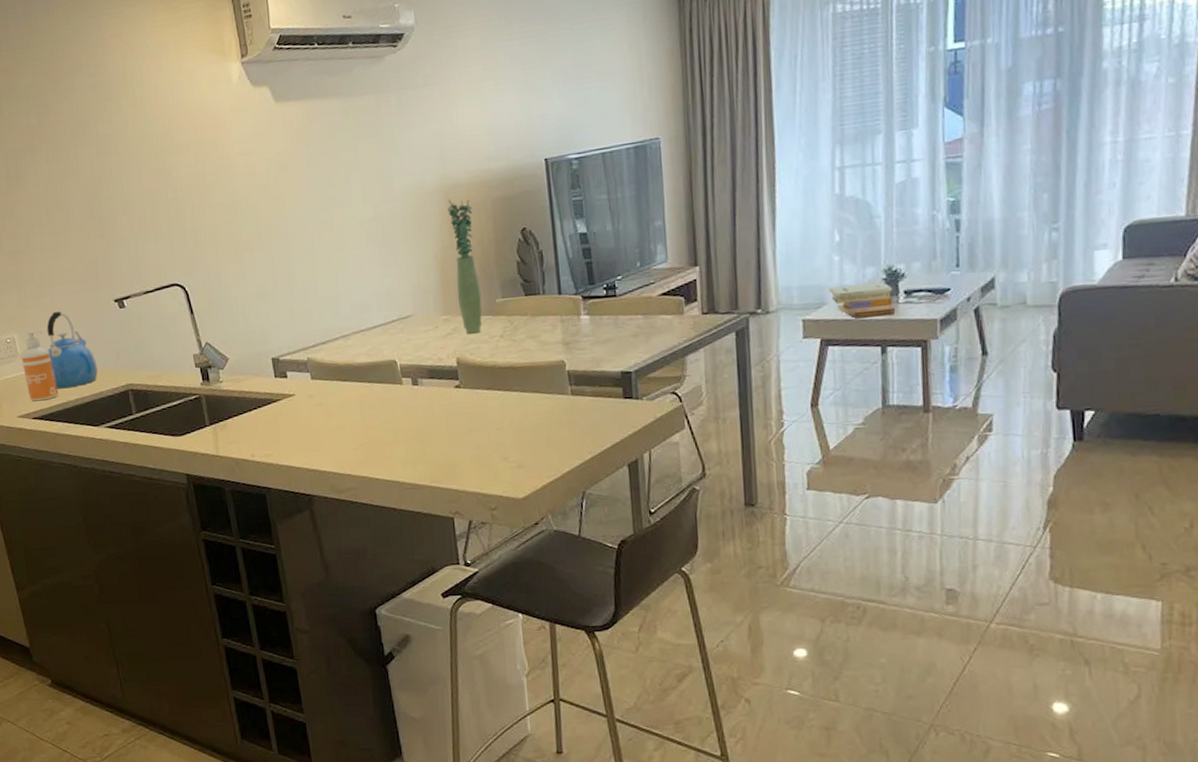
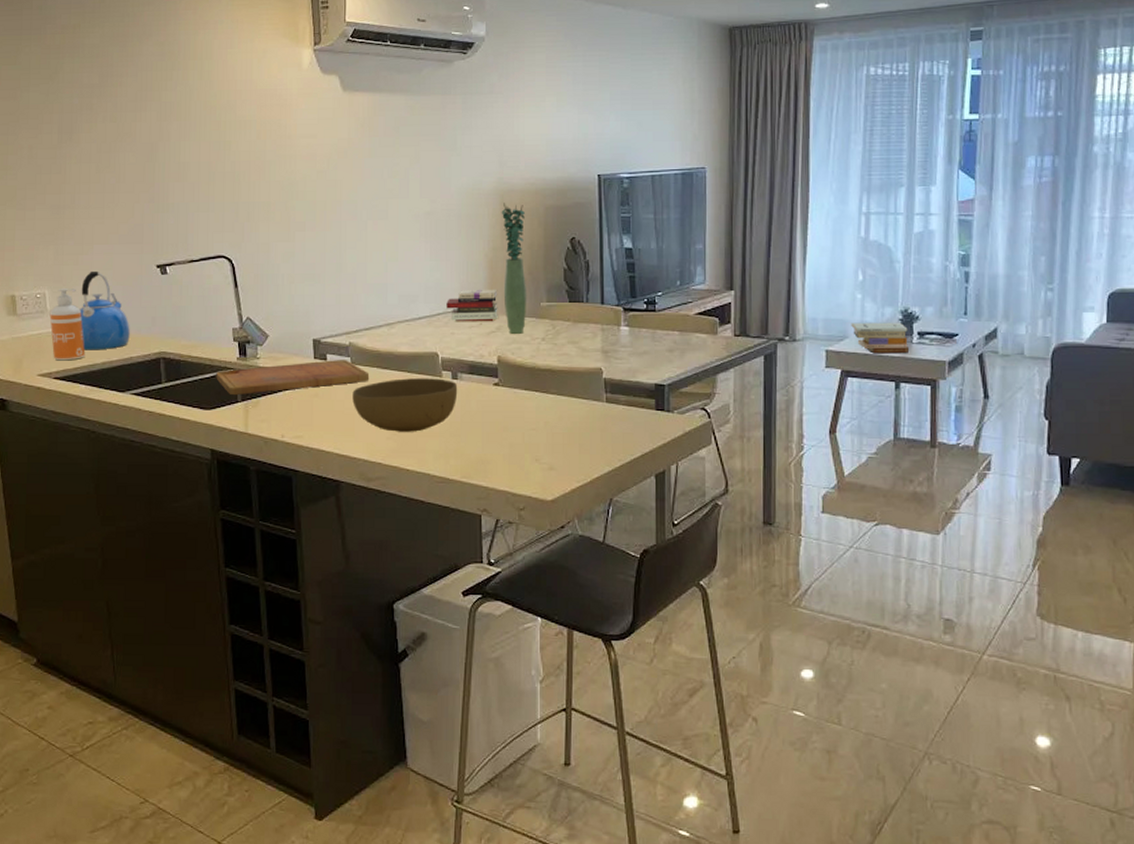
cutting board: none [182,375,331,421] -> present [216,360,370,396]
bowl: none [315,385,420,443] -> present [352,378,458,432]
books: none [400,289,455,328] -> present [446,289,499,322]

